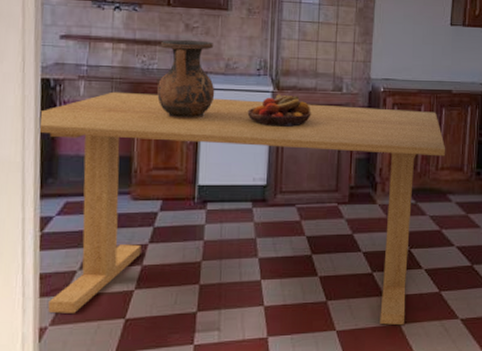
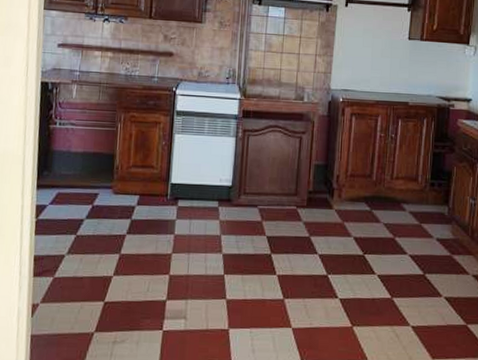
dining table: present [40,91,446,326] -> none [39,95,401,328]
vase: present [157,40,215,120] -> none [138,49,189,123]
fruit bowl: present [247,94,311,128] -> none [216,101,275,134]

